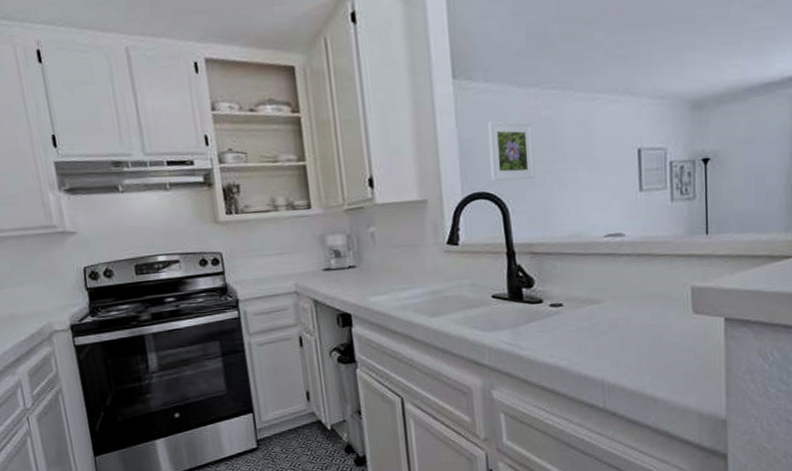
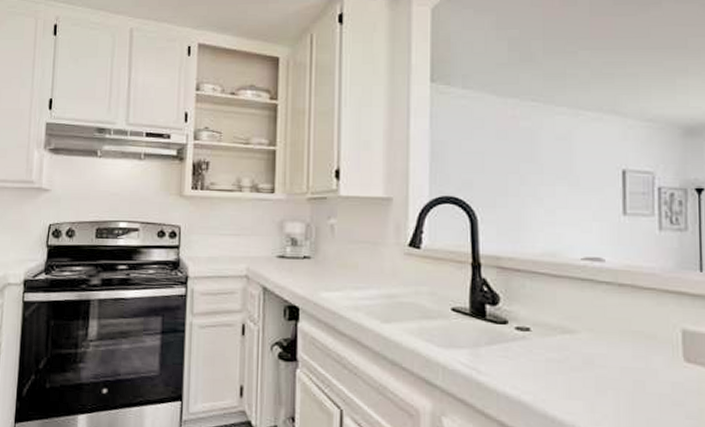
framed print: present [487,121,535,181] -> none [461,126,509,189]

